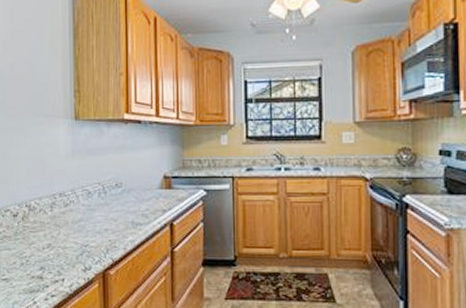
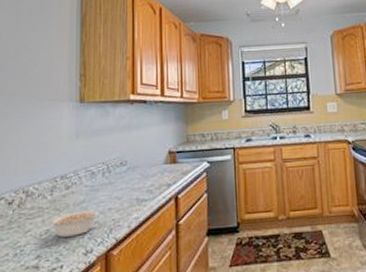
legume: none [51,229,97,252] -> present [50,210,100,237]

